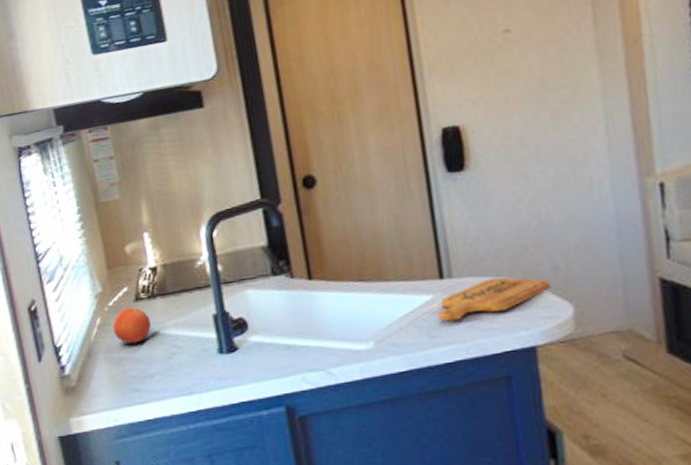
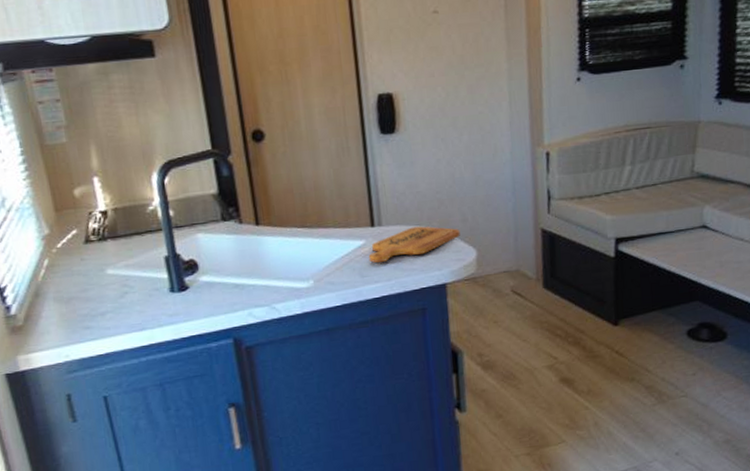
fruit: present [112,307,151,344] -> none [61,249,102,284]

